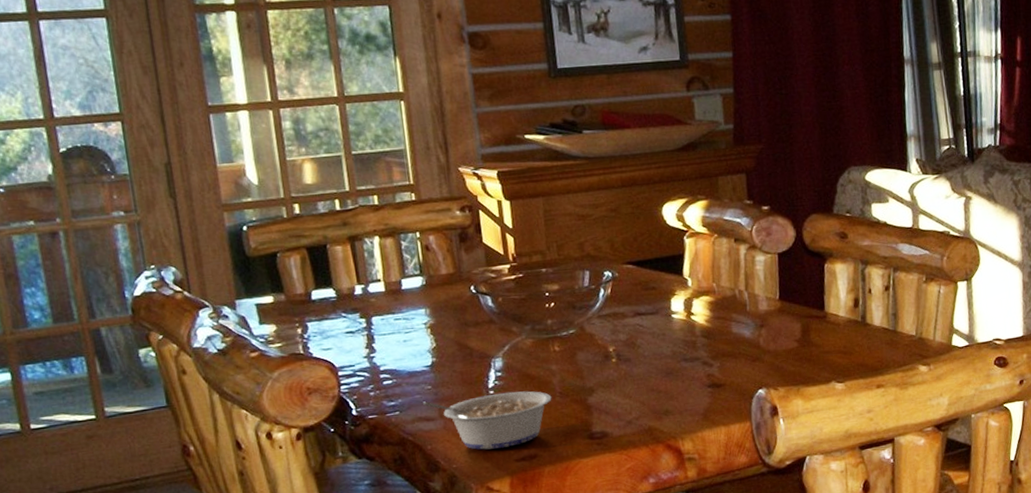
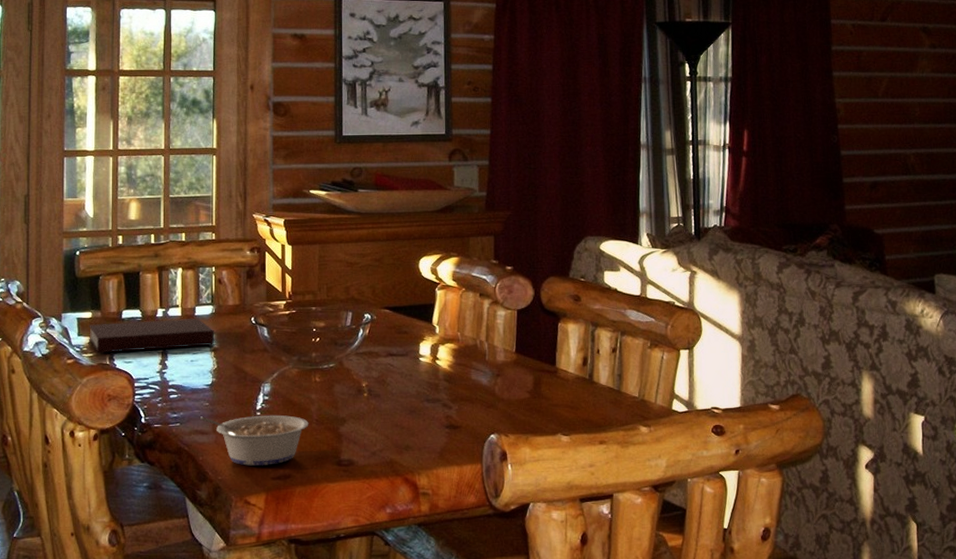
notebook: none [271,293,430,342] -> present [88,319,215,353]

